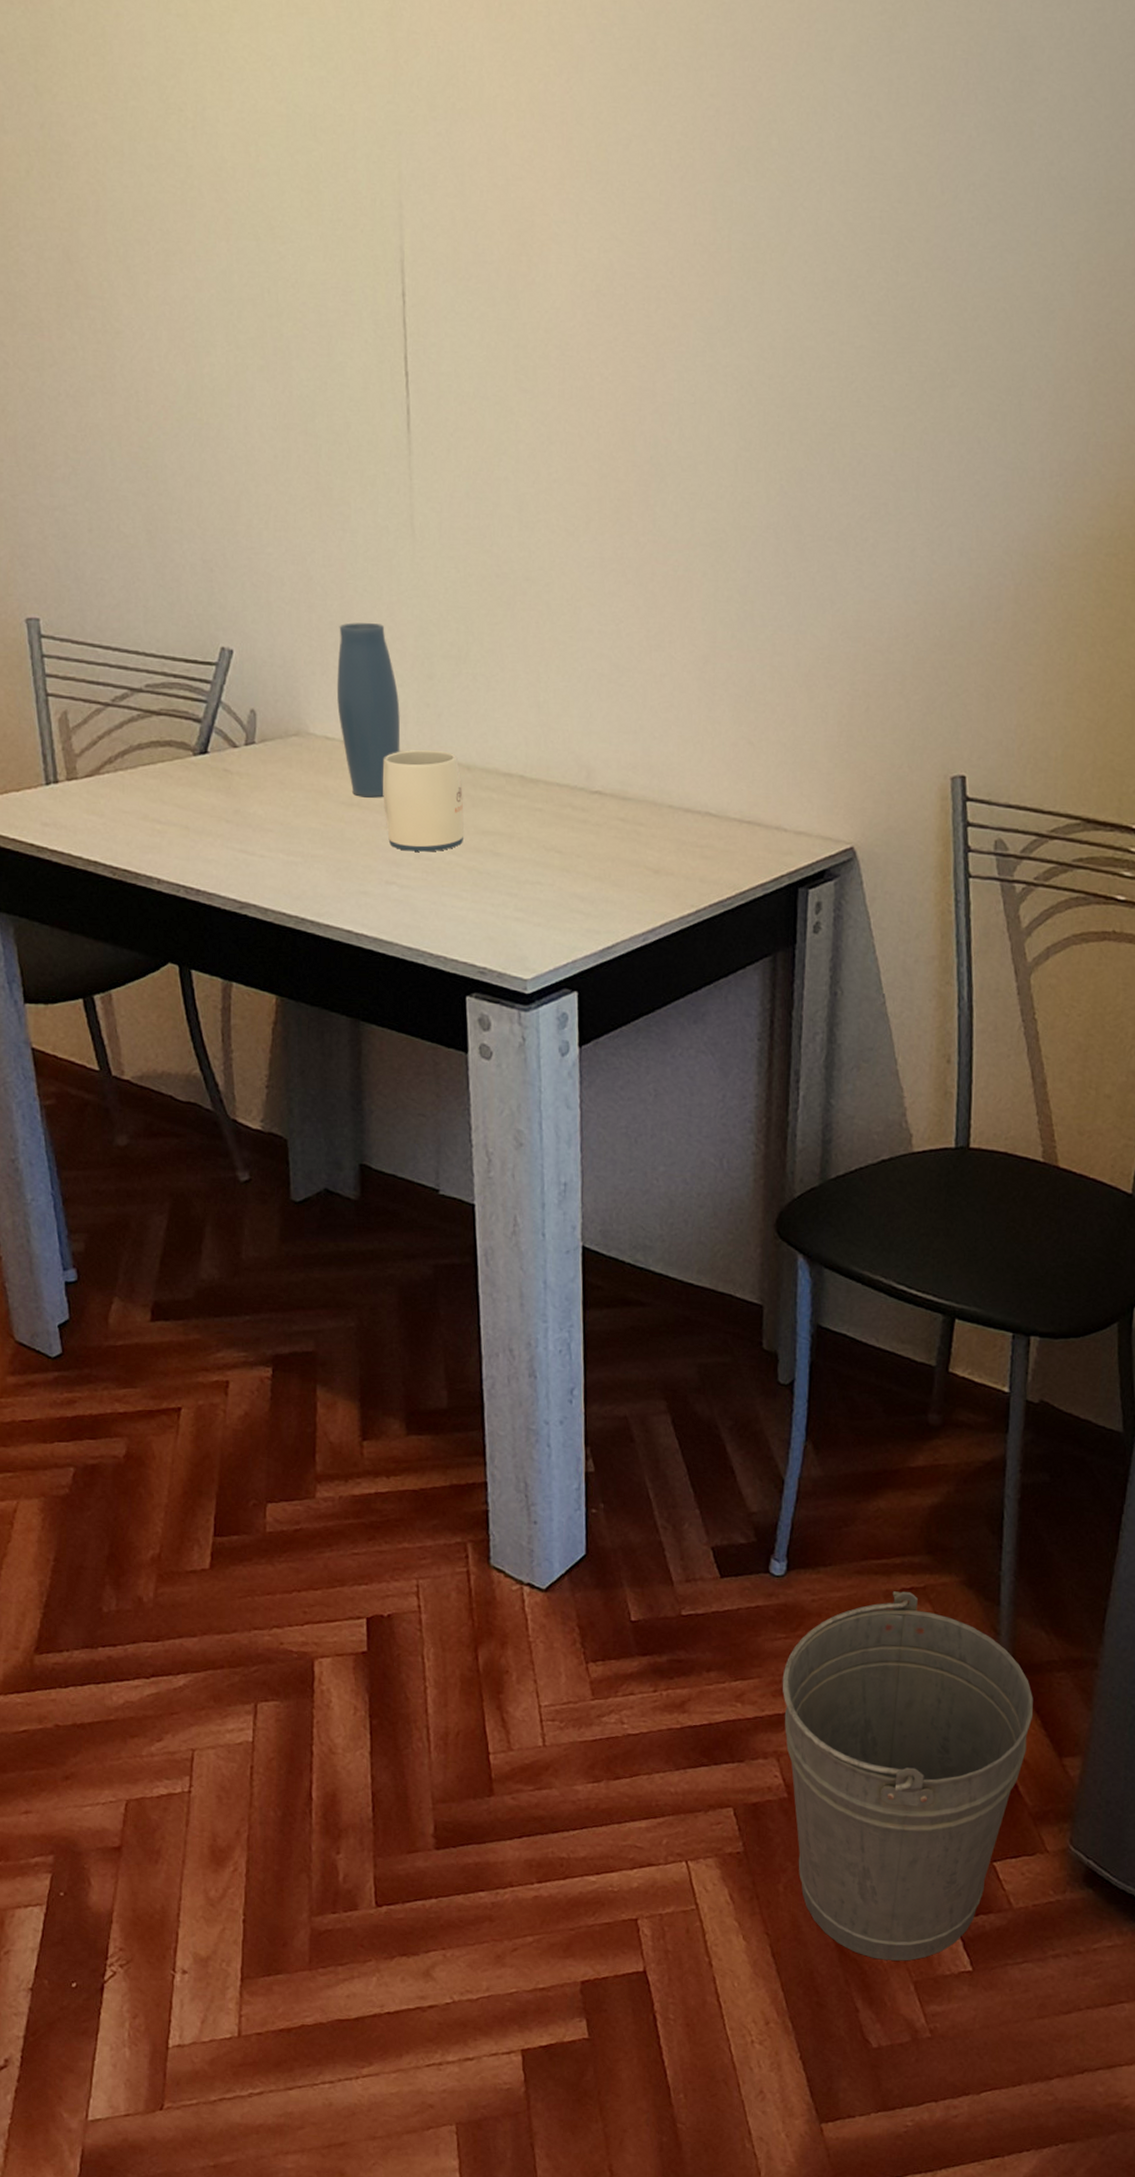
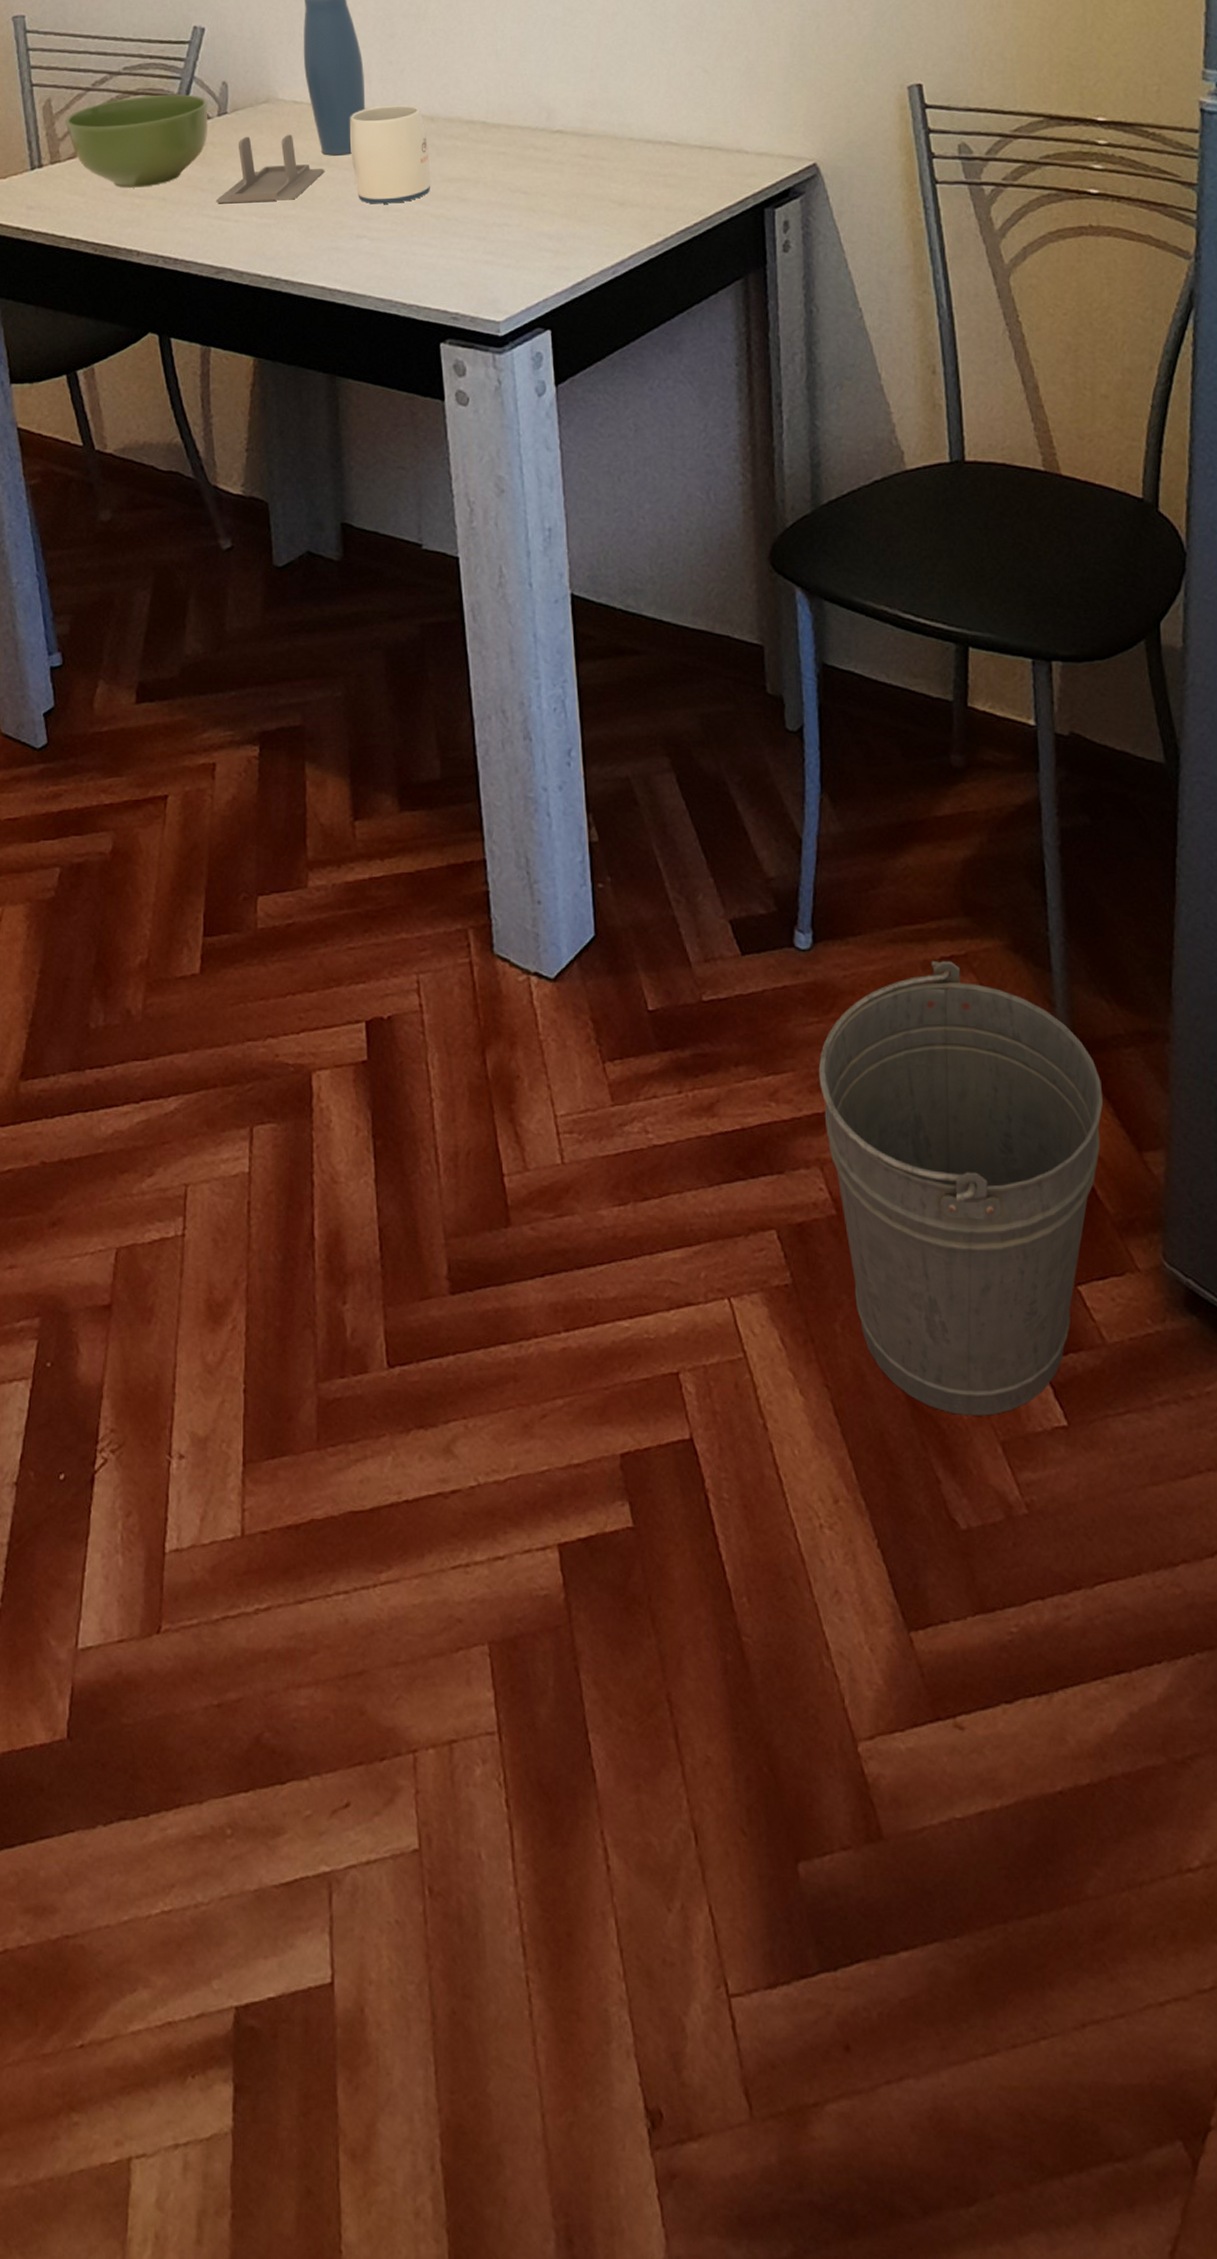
bowl: none [82,717,235,813] -> present [64,94,208,188]
napkin holder: none [240,769,356,839] -> present [215,134,325,203]

